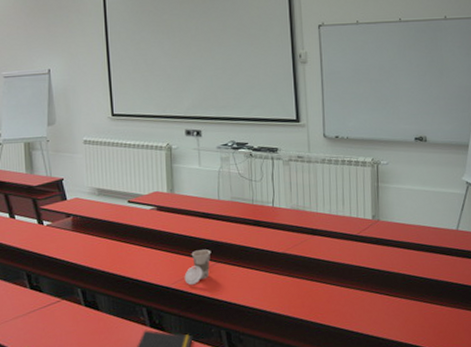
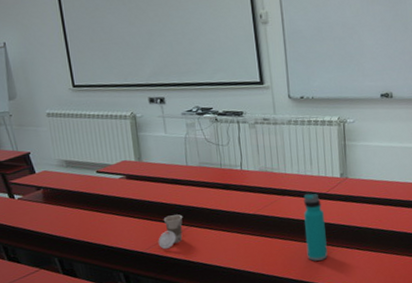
water bottle: none [334,234,357,305] -> present [303,193,328,261]

